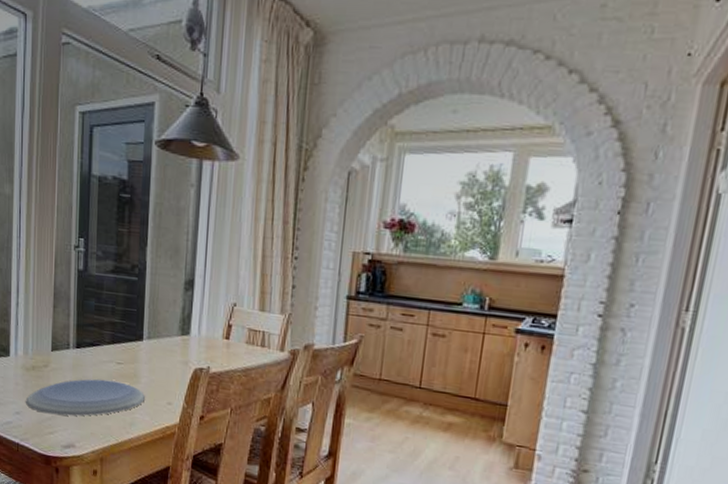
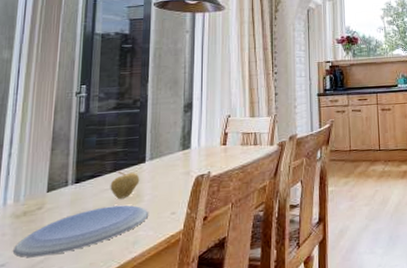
fruit: none [108,344,137,375] -> present [110,171,140,199]

